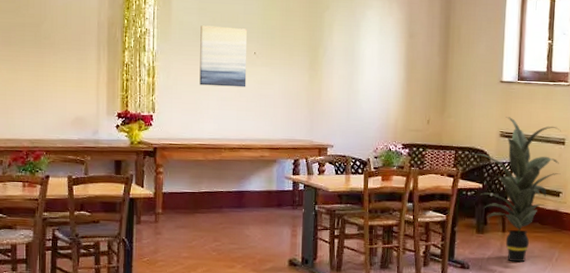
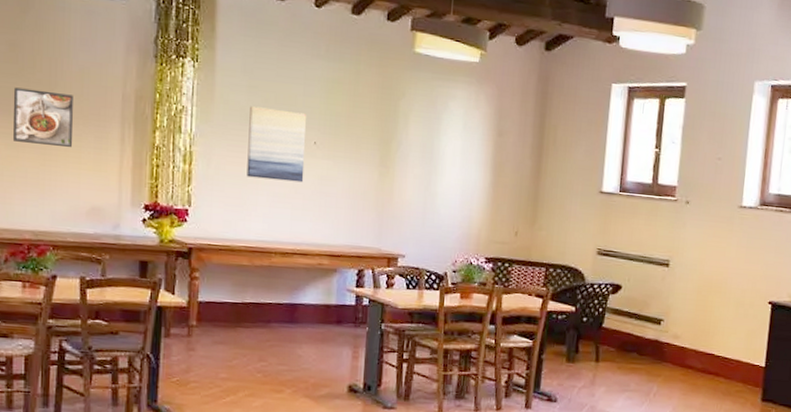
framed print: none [12,22,60,68] -> present [12,87,73,147]
indoor plant: present [471,117,561,262] -> none [563,232,665,397]

